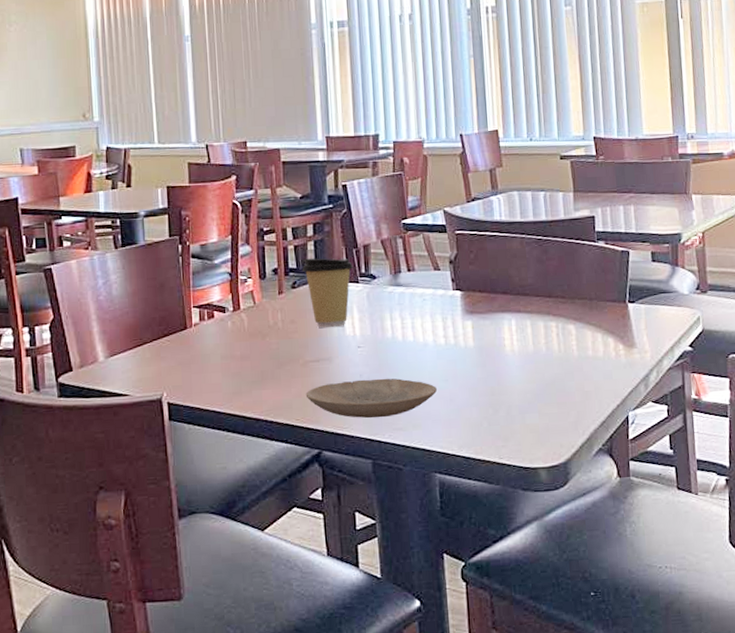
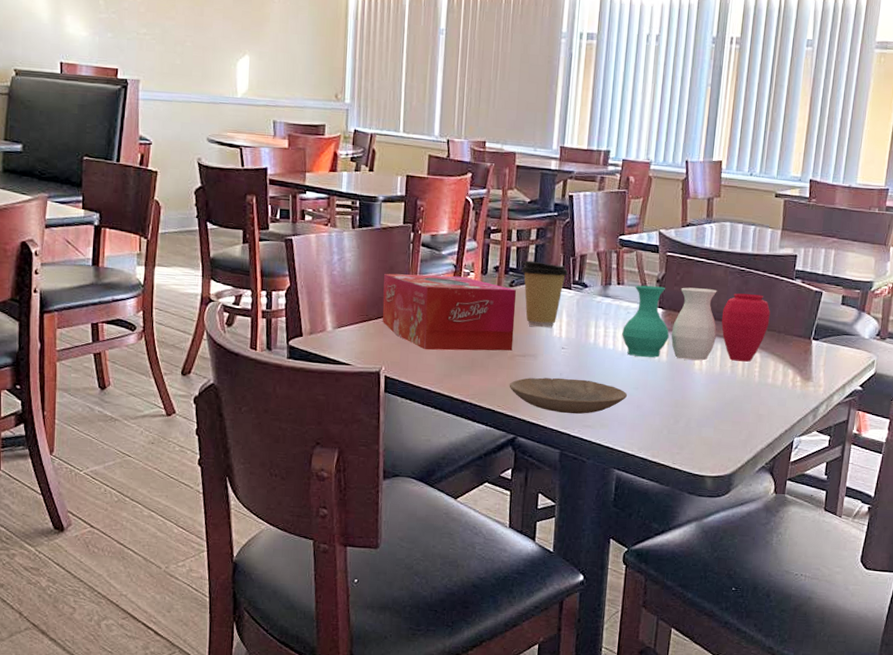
tissue box: none [155,284,304,369] -> present [382,273,517,351]
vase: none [421,263,579,346] -> present [622,285,771,363]

